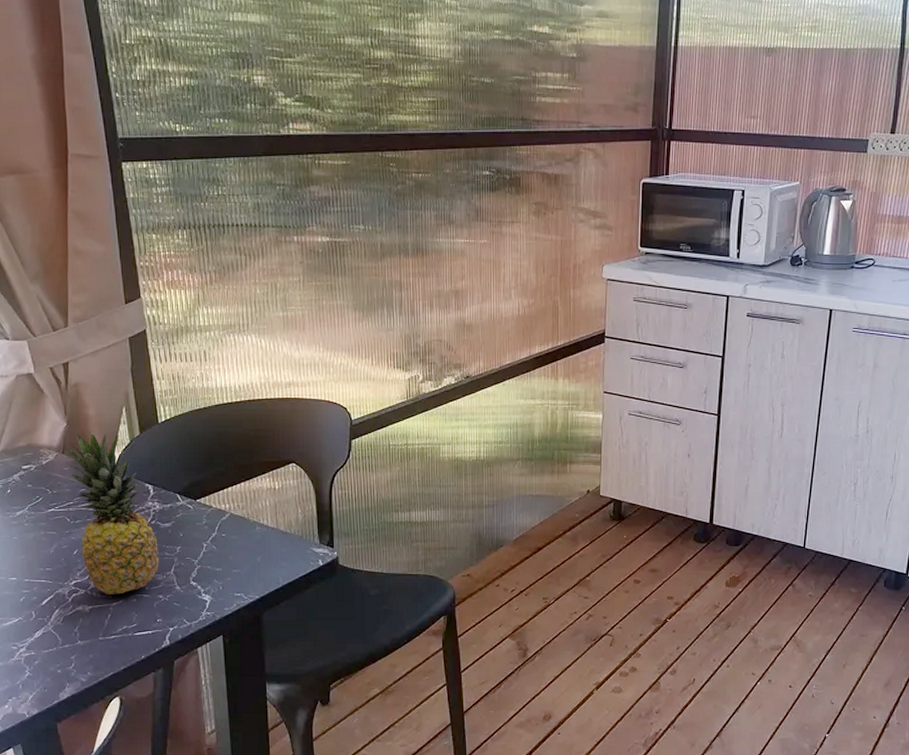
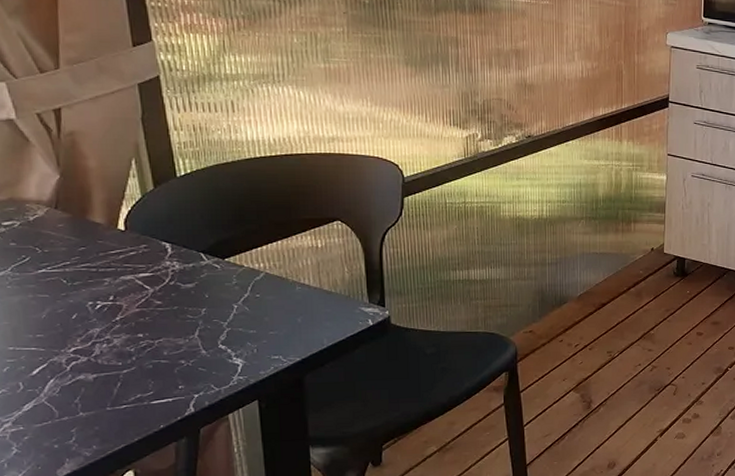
fruit: present [65,433,160,596] -> none [59,186,181,363]

